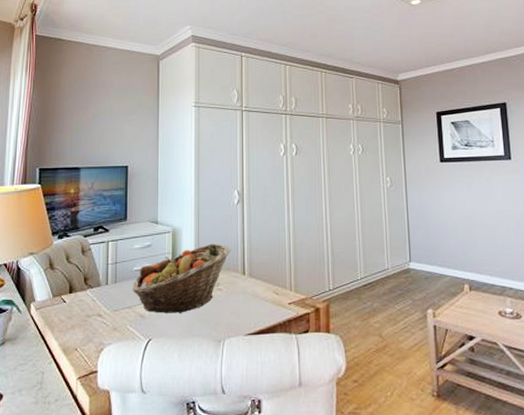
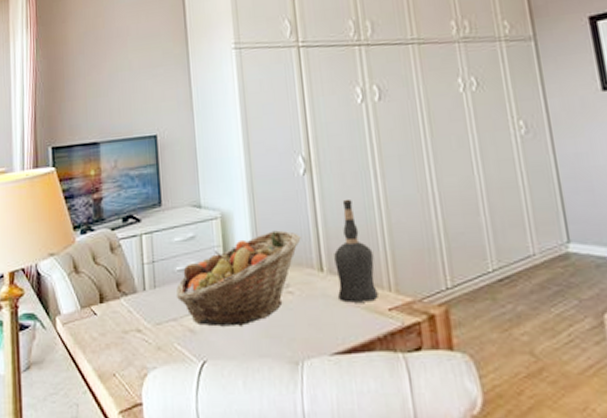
liquor bottle: none [254,223,282,298] -> present [334,198,378,303]

